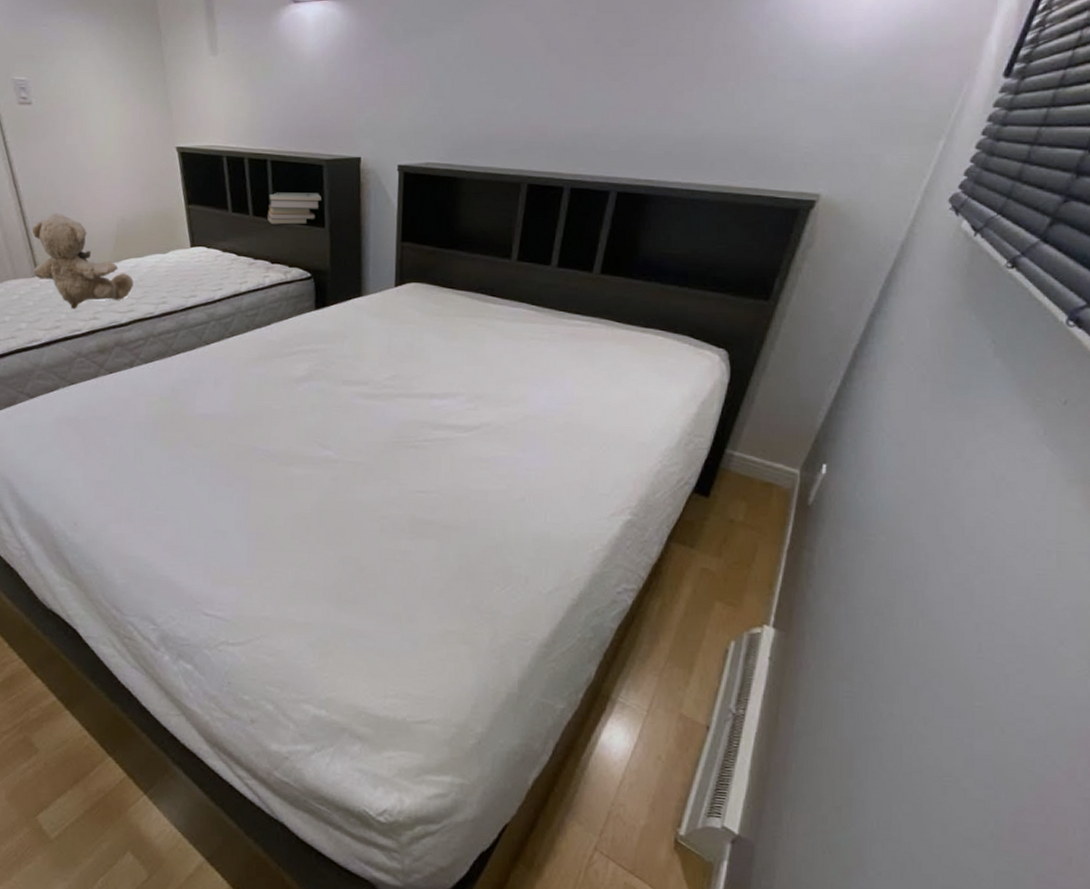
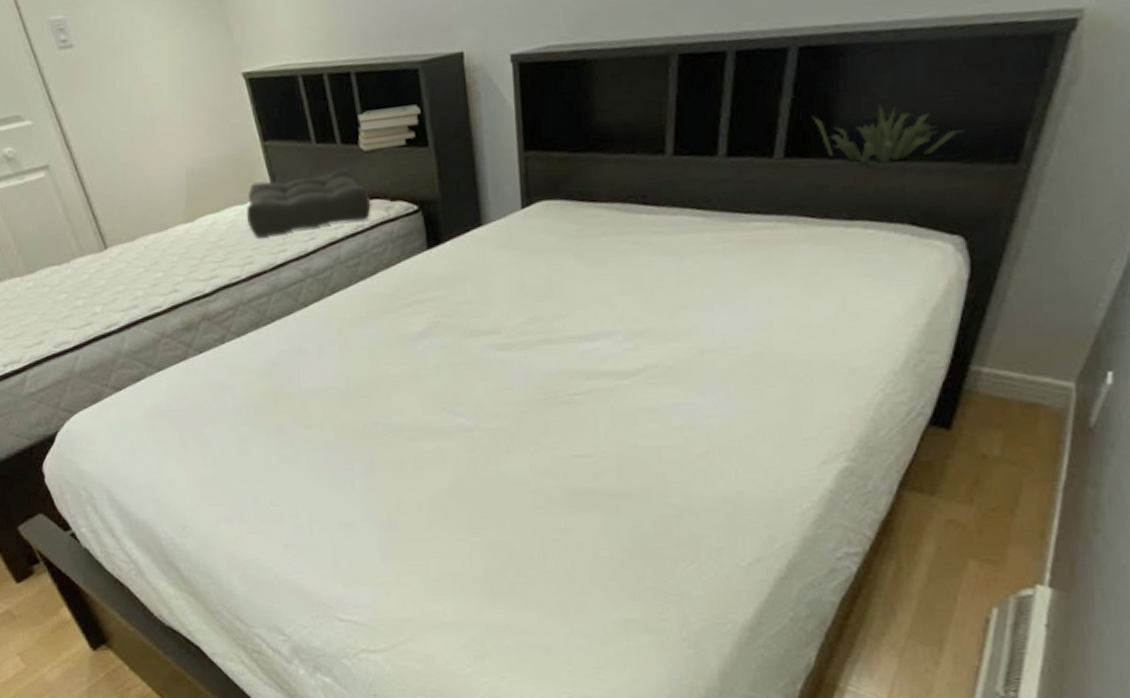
teddy bear: present [31,212,133,309] -> none [92,172,213,283]
seat cushion: none [165,235,273,283] -> present [246,167,371,238]
plant: none [622,244,733,288] -> present [811,105,965,165]

